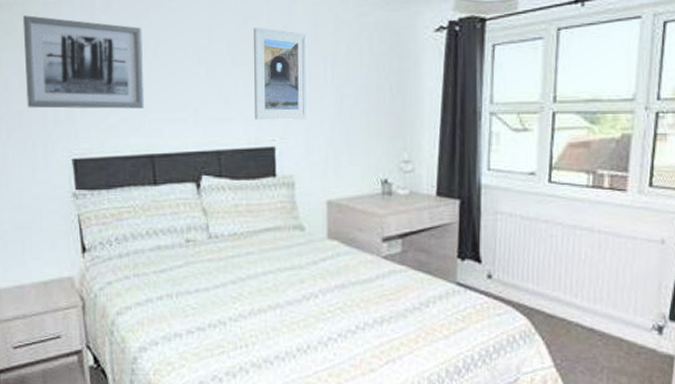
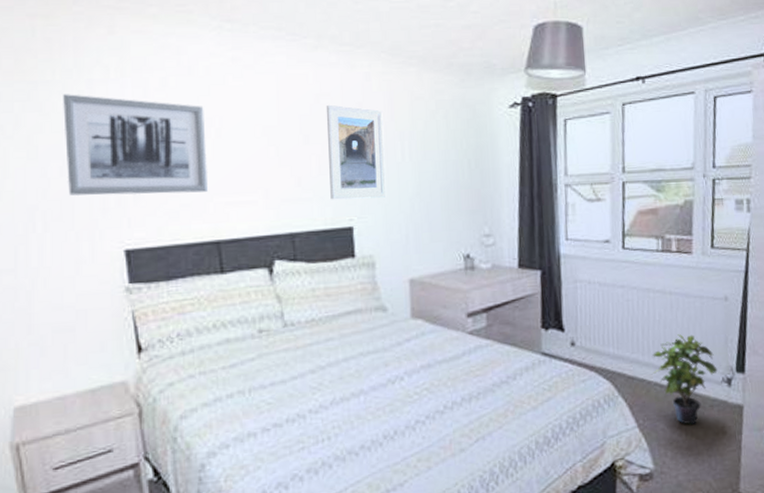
potted plant: none [574,275,648,370] -> present [653,334,718,425]

